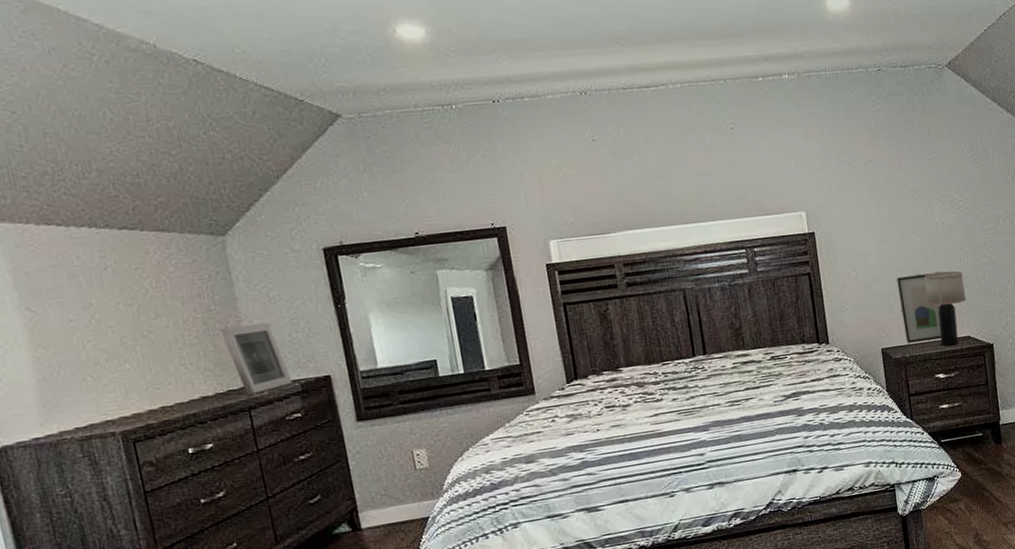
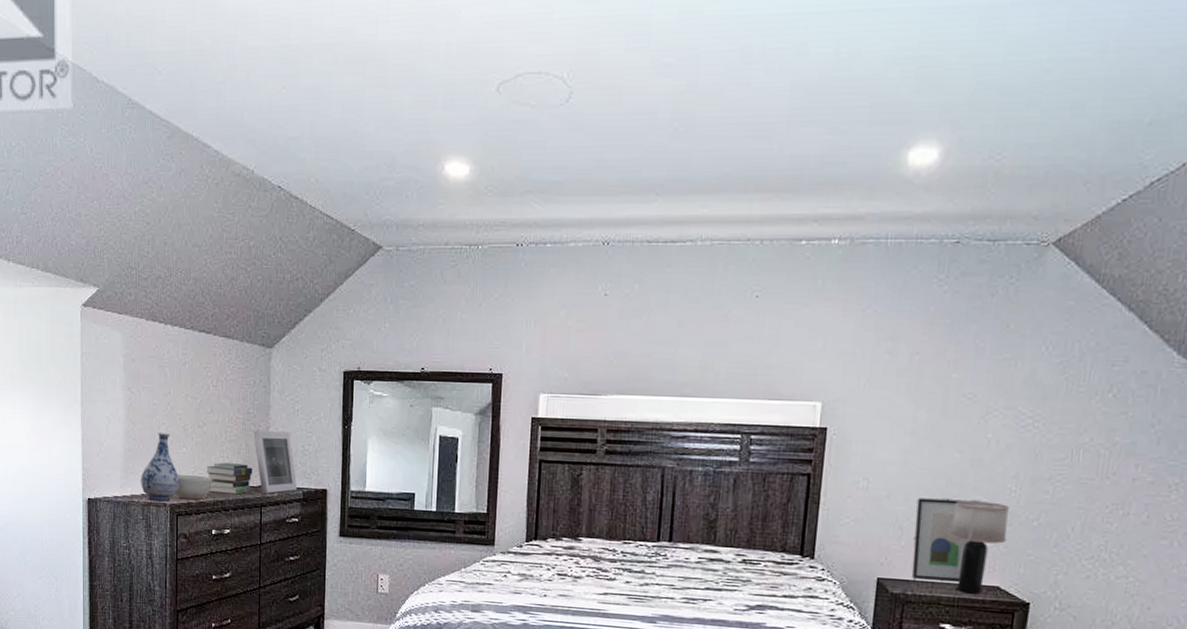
vase: none [68,351,131,434] -> present [140,433,180,502]
bowl: none [124,390,176,424] -> present [174,475,212,501]
books: none [165,367,232,406] -> present [207,462,253,495]

